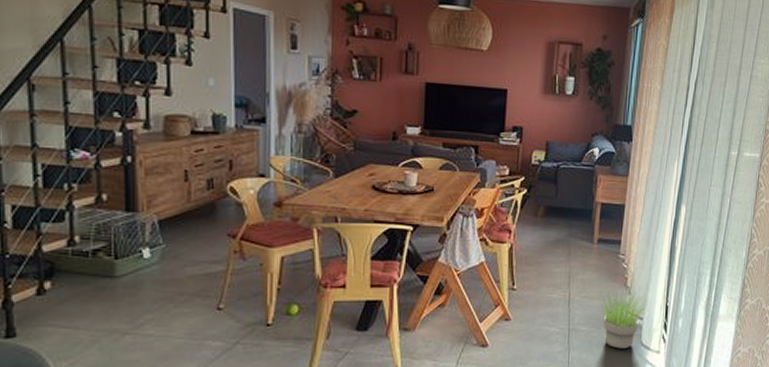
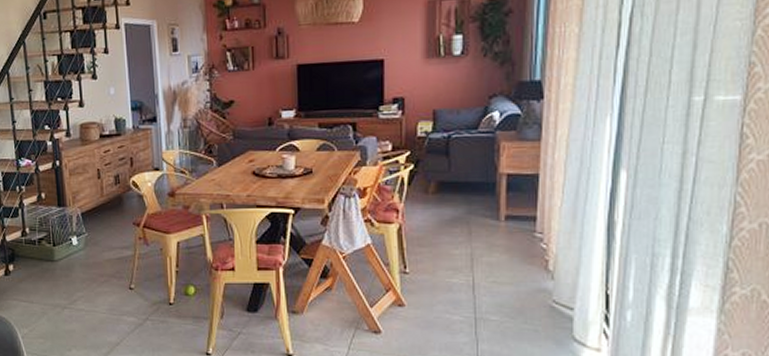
potted plant: present [596,290,649,349] -> none [508,275,580,344]

